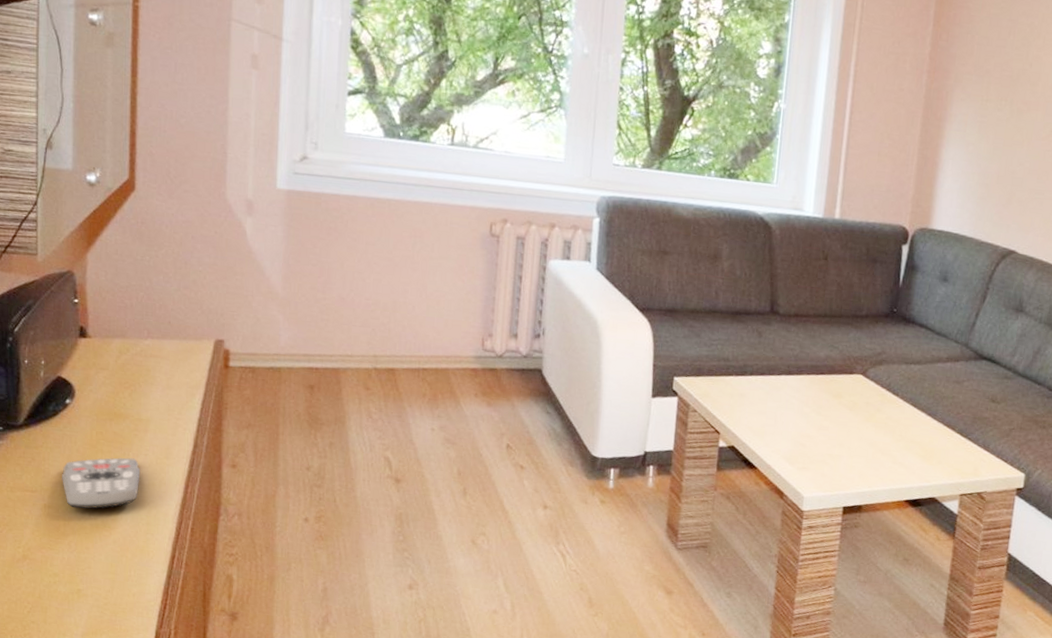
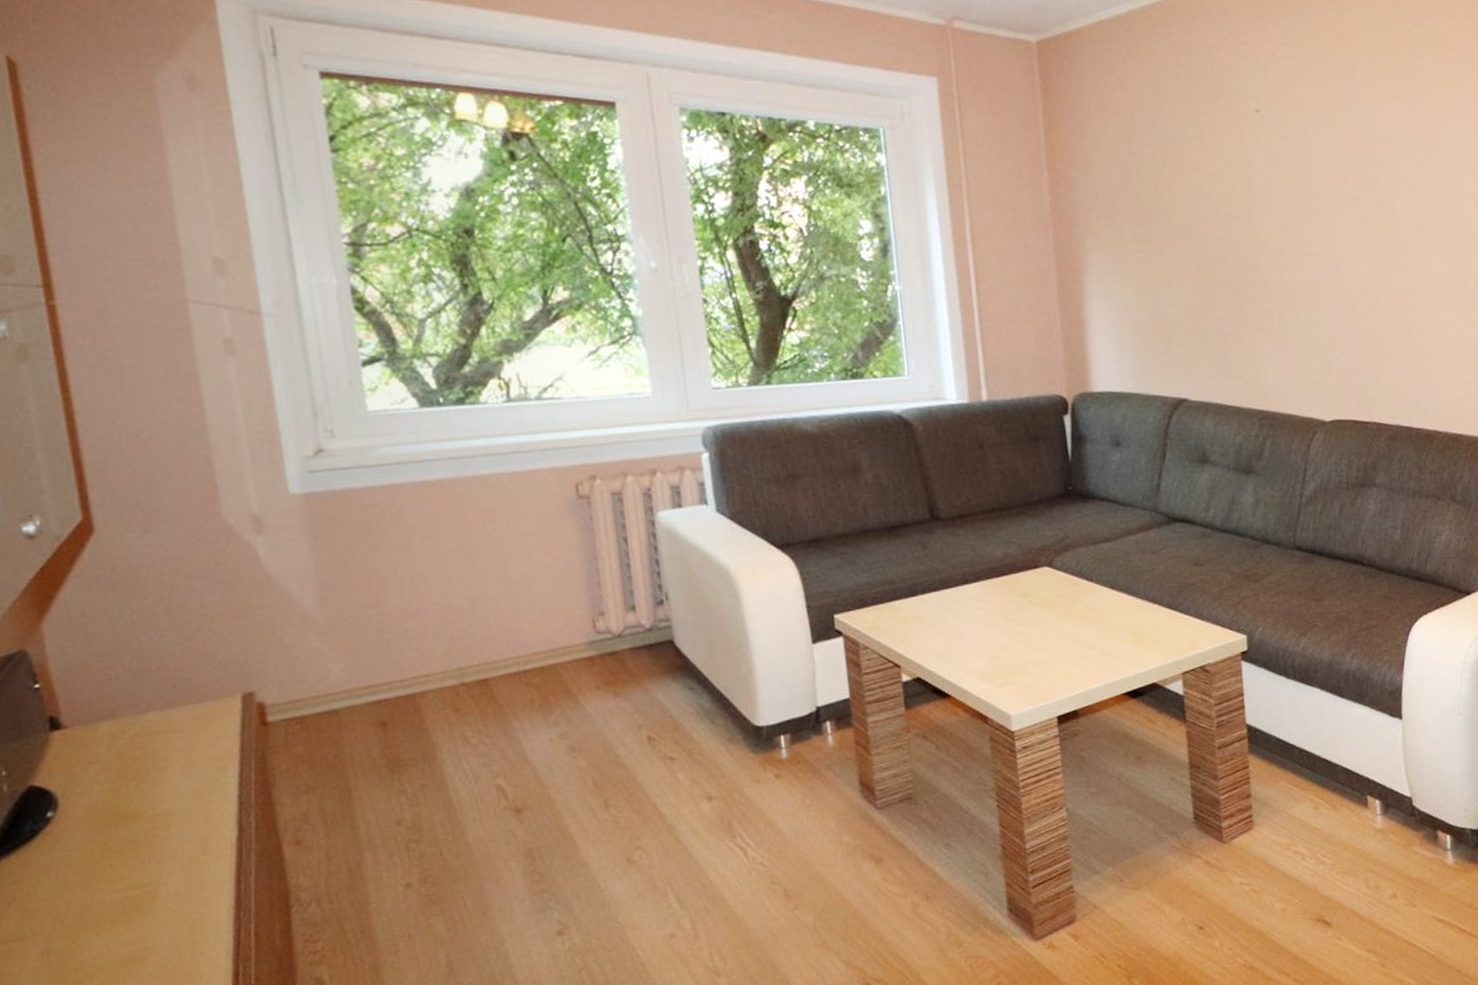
remote control: present [62,457,141,509] -> none [59,865,173,947]

